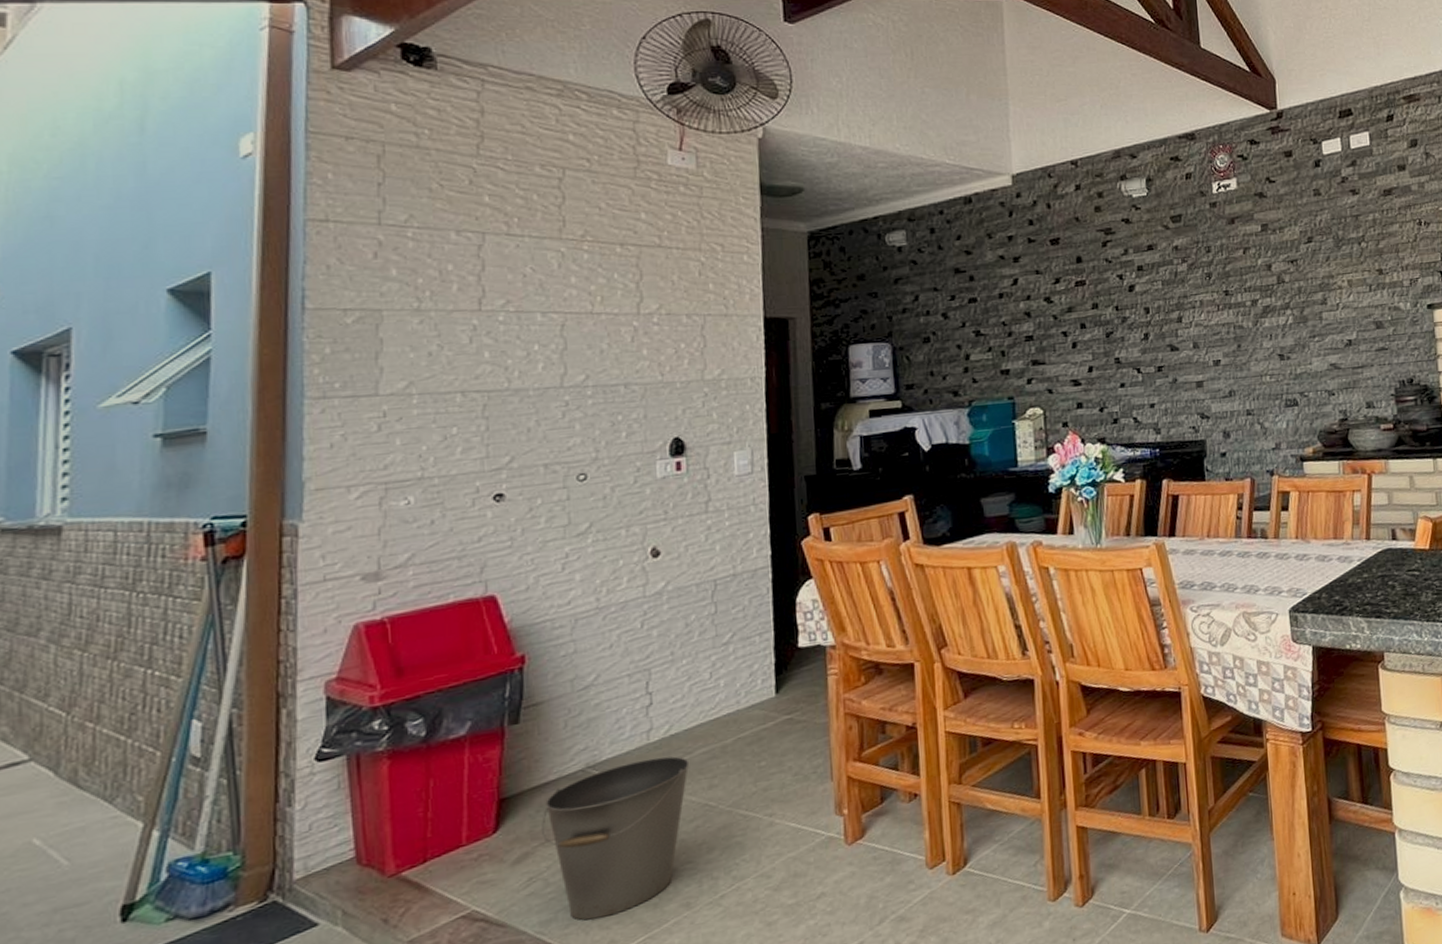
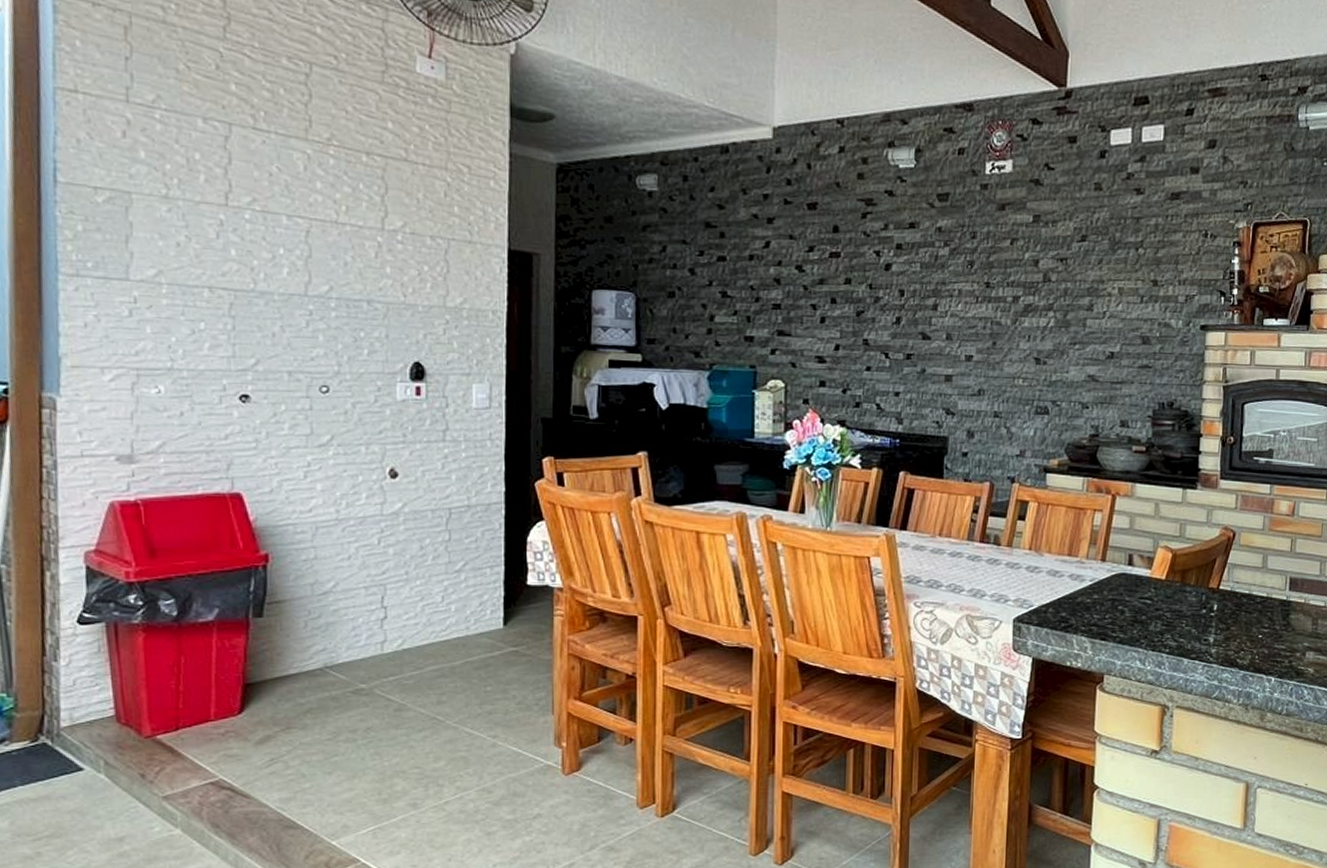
bucket: present [542,756,690,921] -> none [283,668,420,804]

